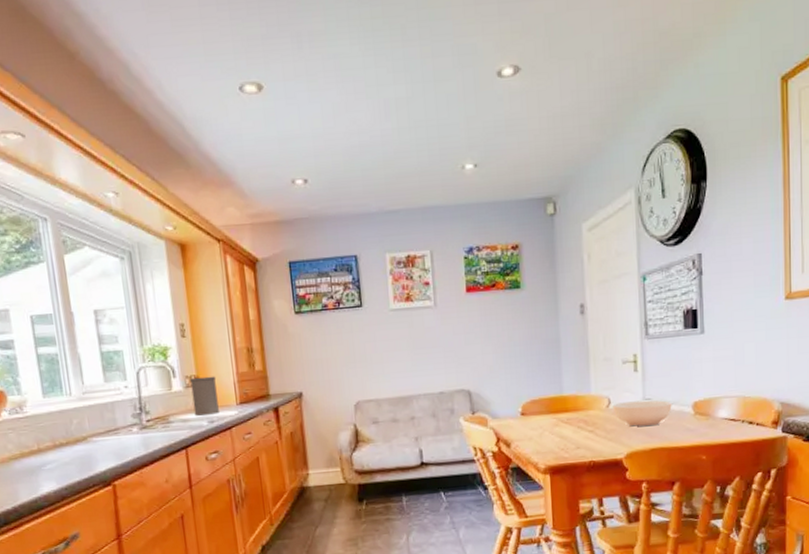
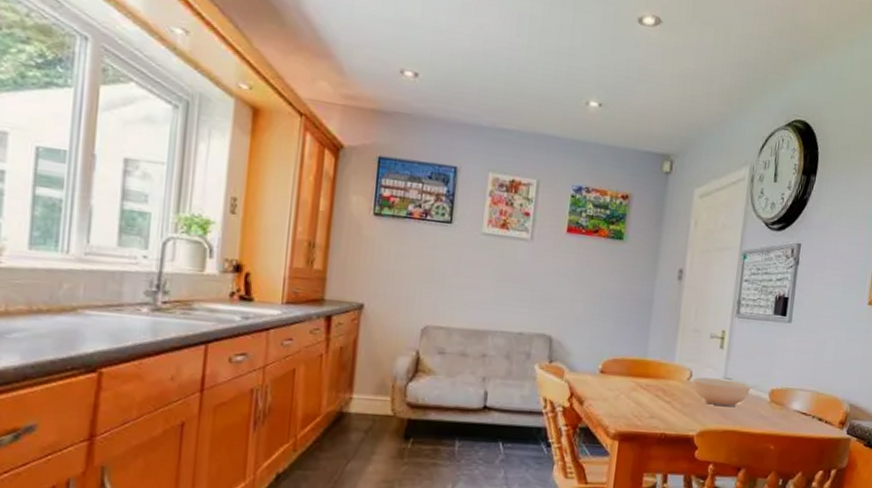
canister: present [190,376,219,416] -> none [226,262,264,310]

